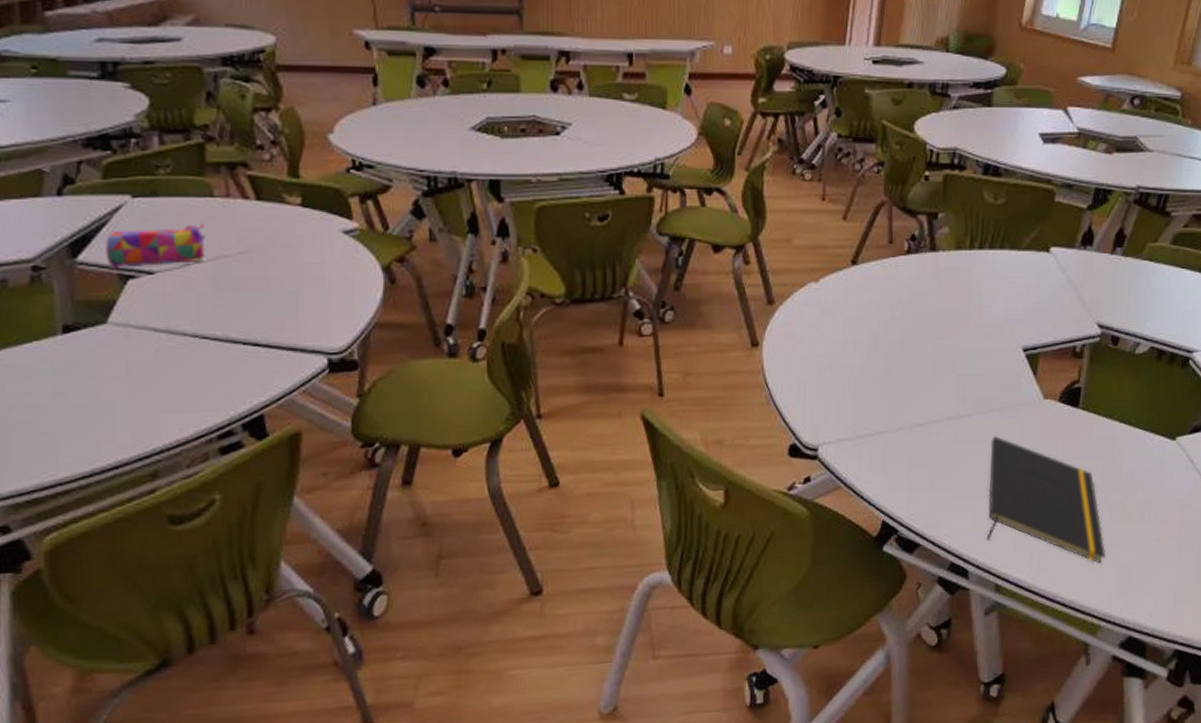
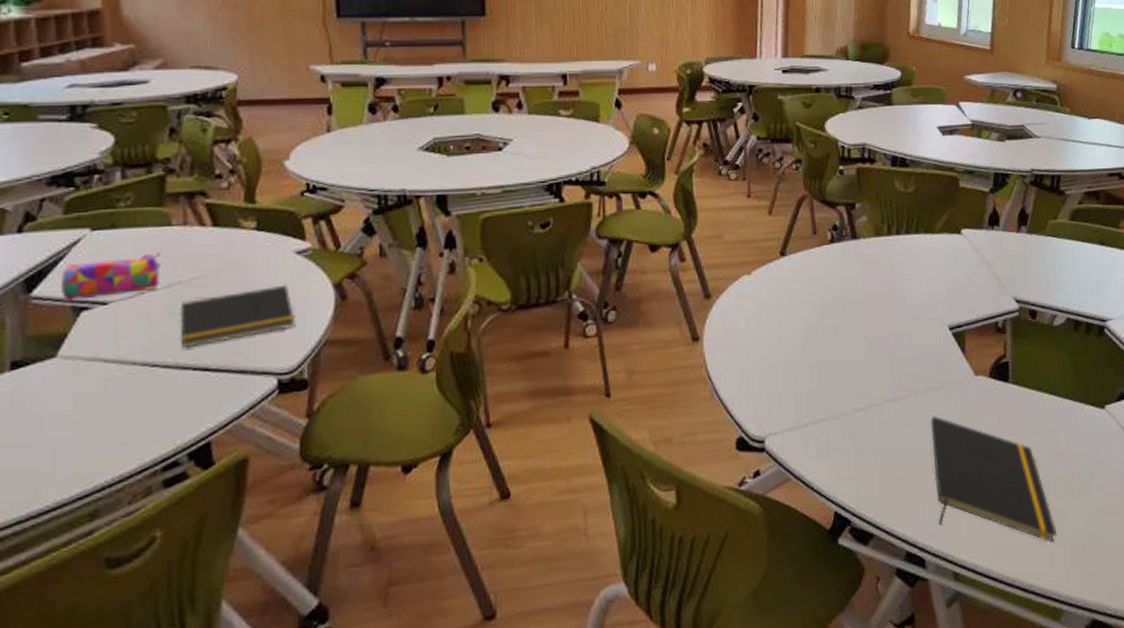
notepad: none [226,264,344,323] -> present [180,284,296,349]

